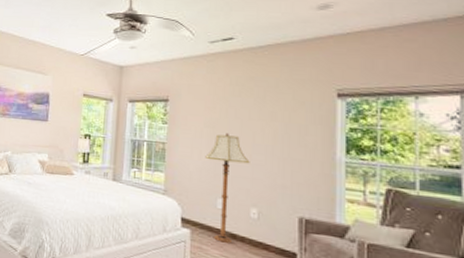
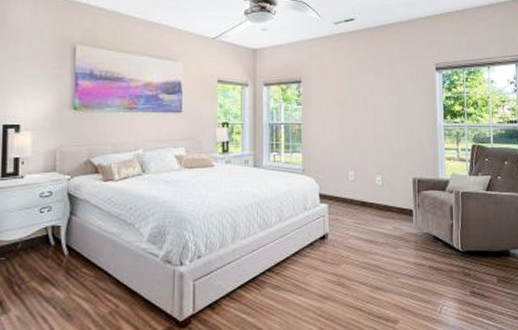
floor lamp: present [205,132,250,244] -> none [336,109,373,211]

